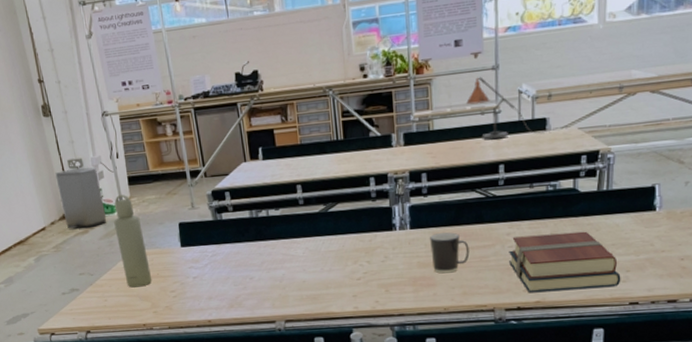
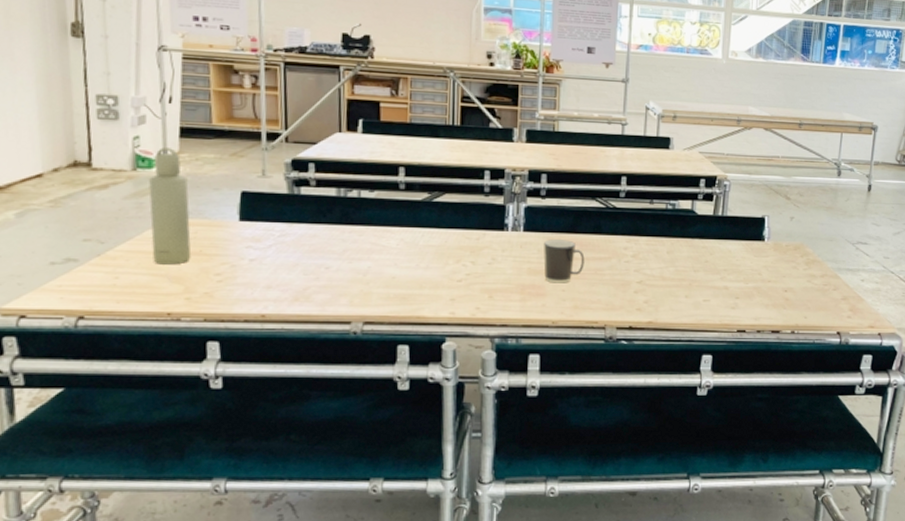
pedal bin: present [55,167,107,229] -> none [73,106,140,183]
desk lamp: present [466,77,568,140] -> none [594,86,690,152]
books: present [509,231,621,292] -> none [624,252,731,312]

